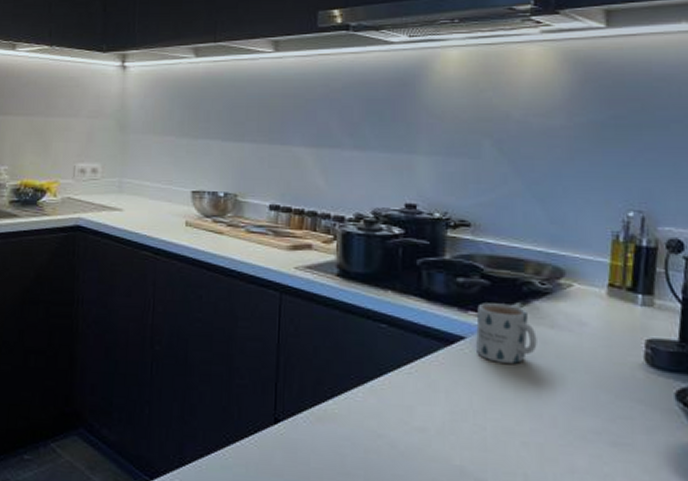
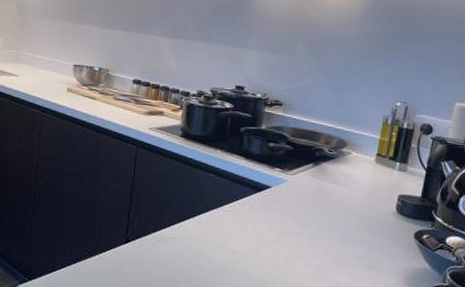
mug: present [476,303,537,364] -> none [278,162,322,208]

